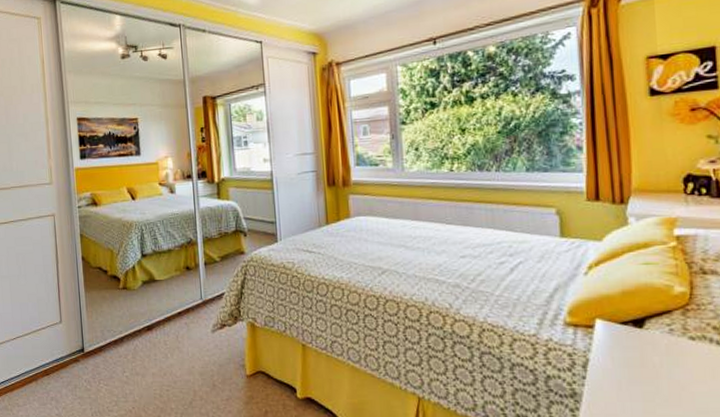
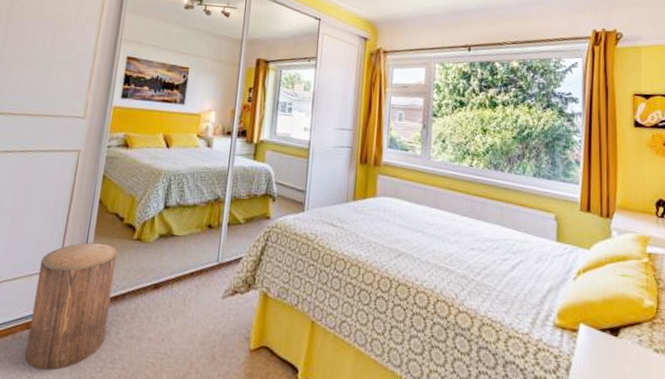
stool: none [44,295,114,407] -> present [25,242,118,370]

